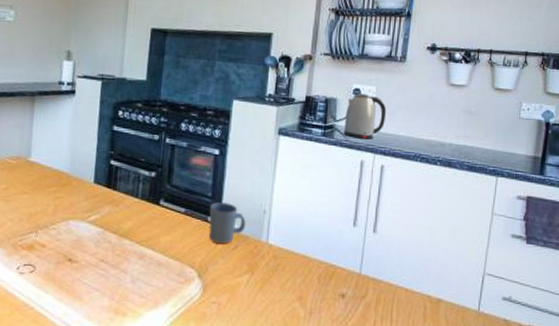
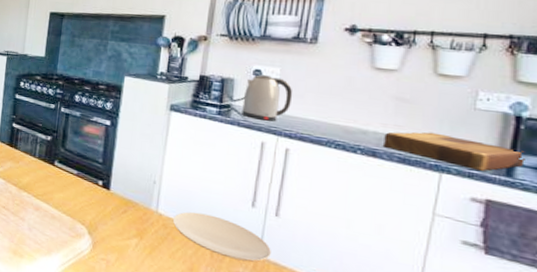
mug: present [208,202,246,245] -> none [99,168,136,208]
plate: none [283,238,370,282] -> present [173,212,271,263]
cutting board: none [456,141,552,172] -> present [382,132,525,171]

